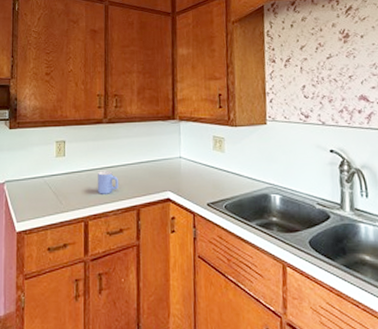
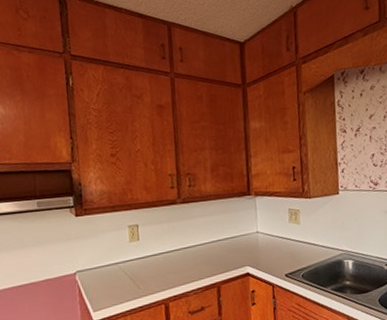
mug: present [97,171,118,194] -> none [175,251,197,275]

